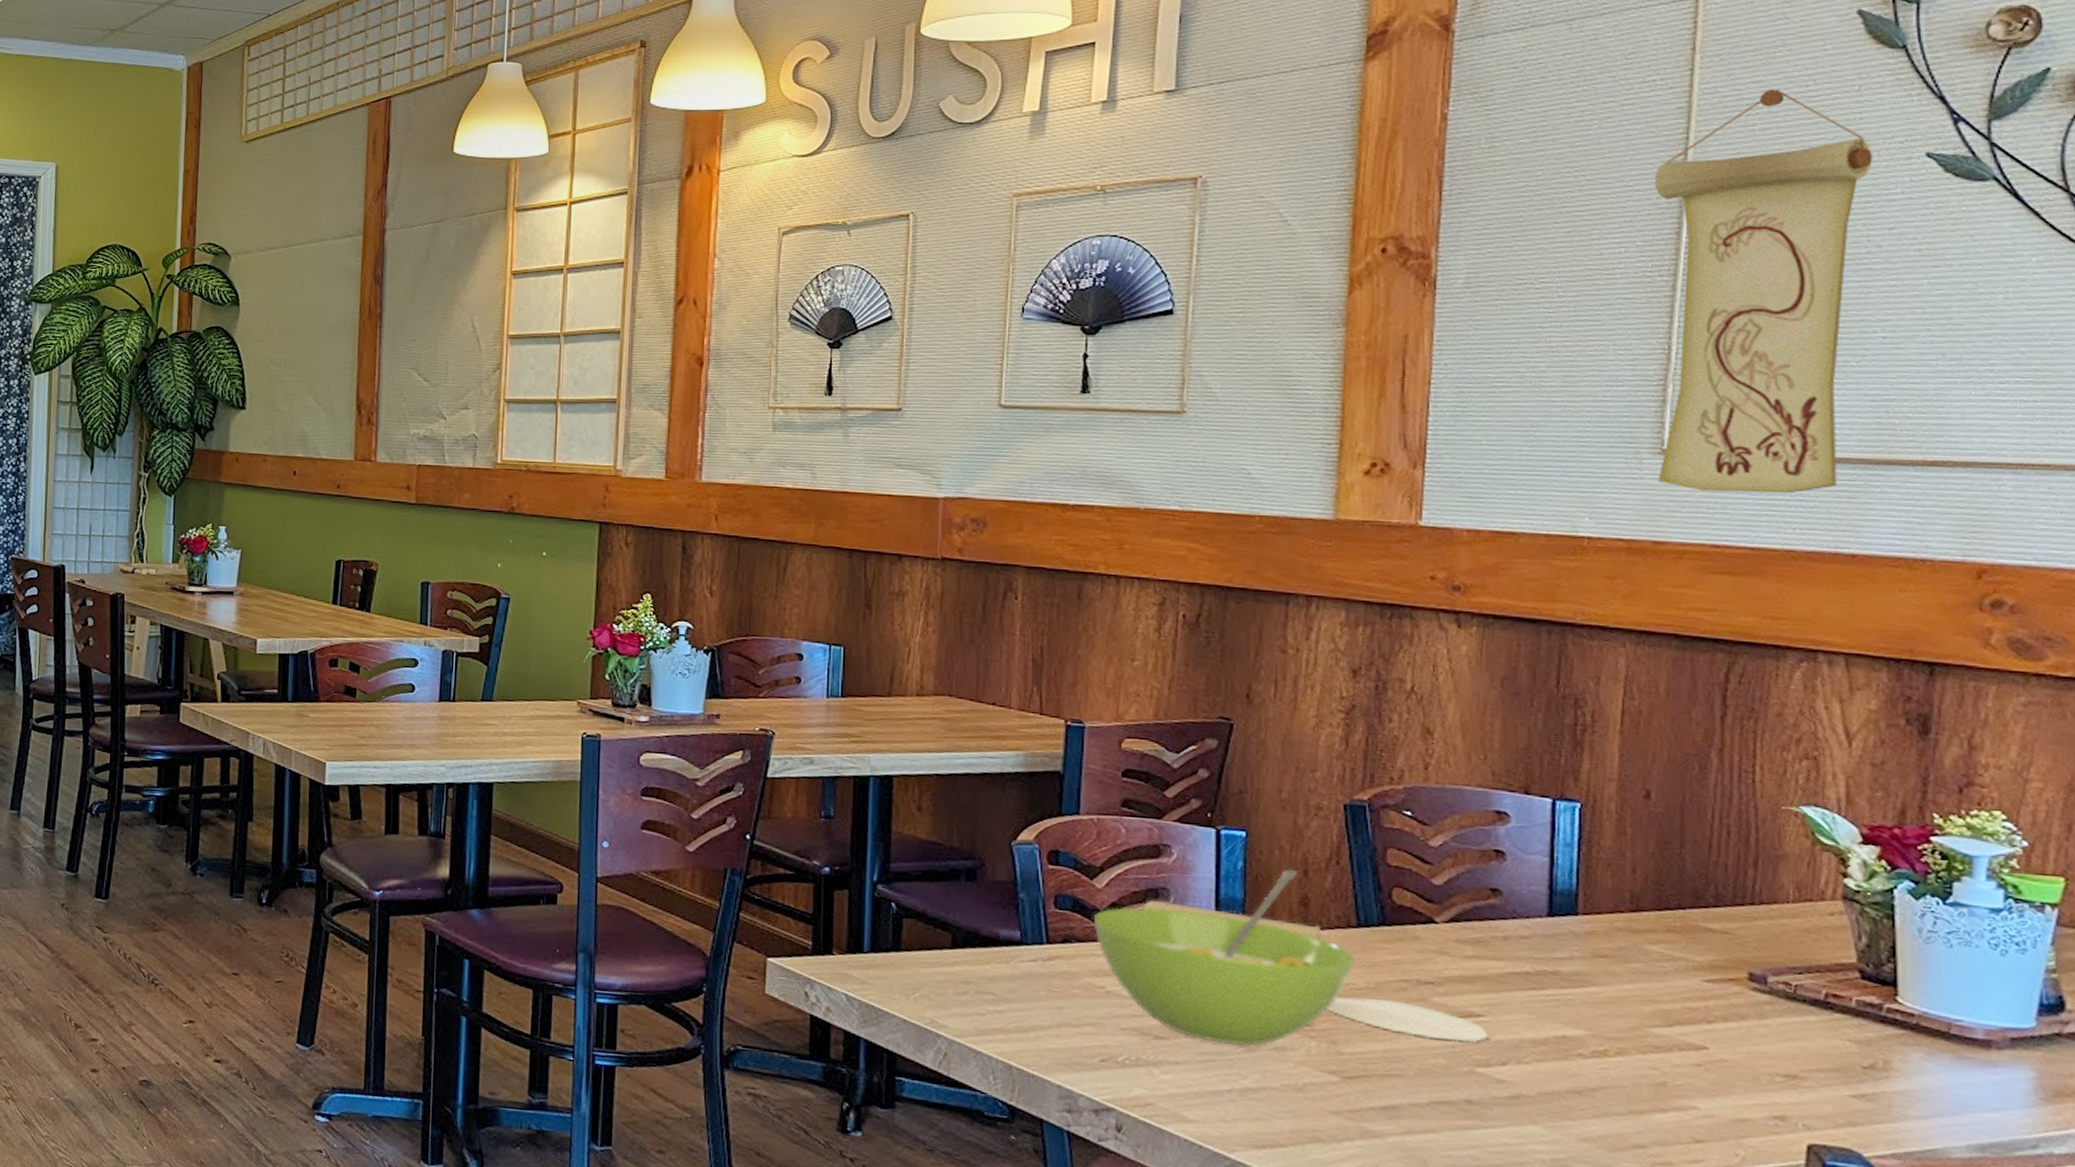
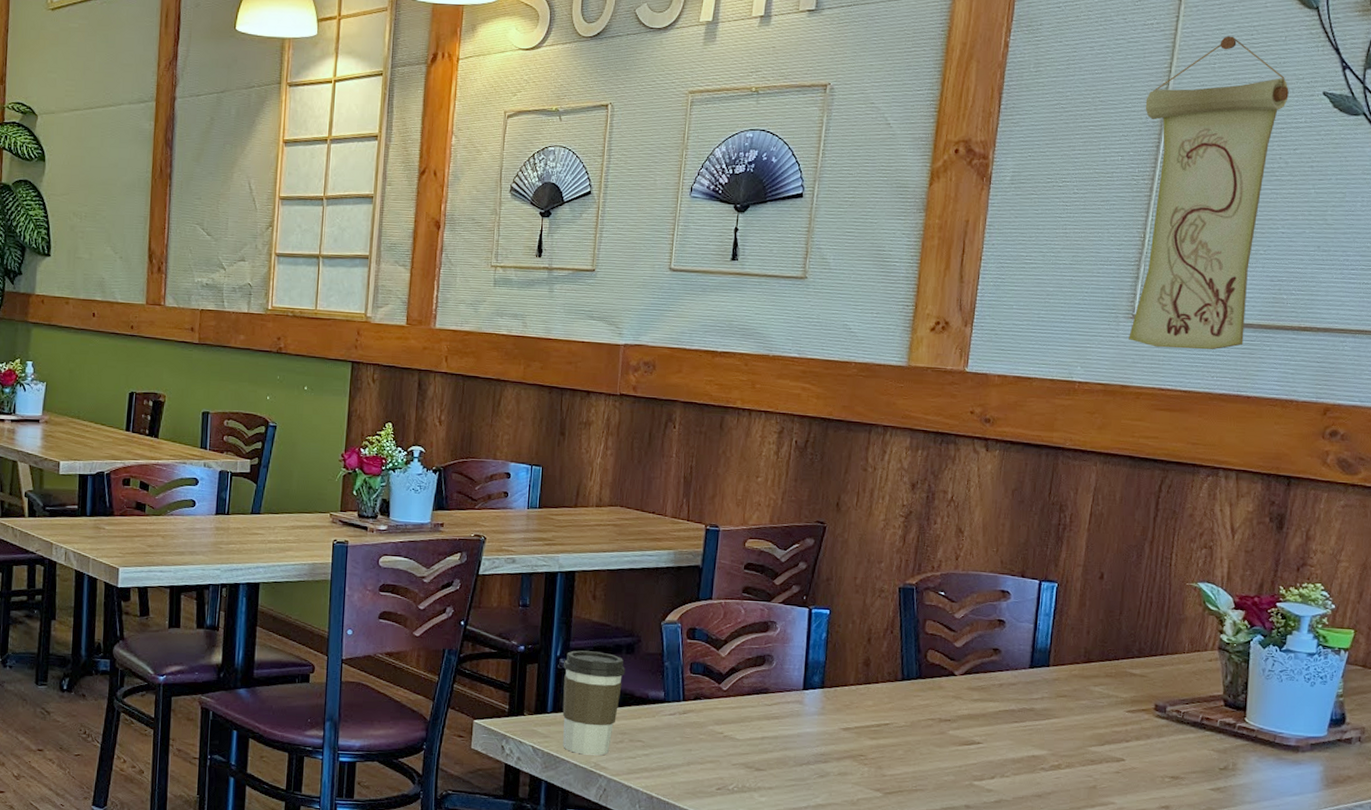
coffee cup: none [883,874,966,1010] -> present [562,650,625,756]
soup bowl: present [1093,869,1490,1046] -> none [717,638,985,773]

